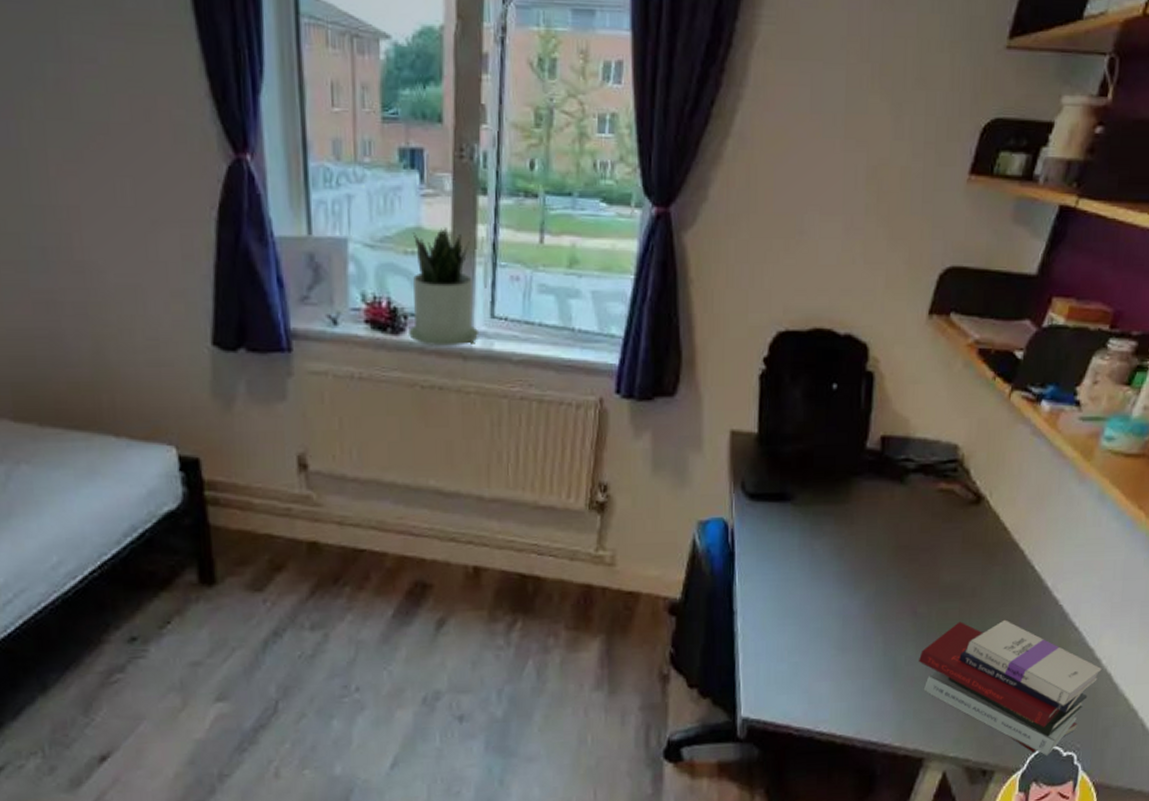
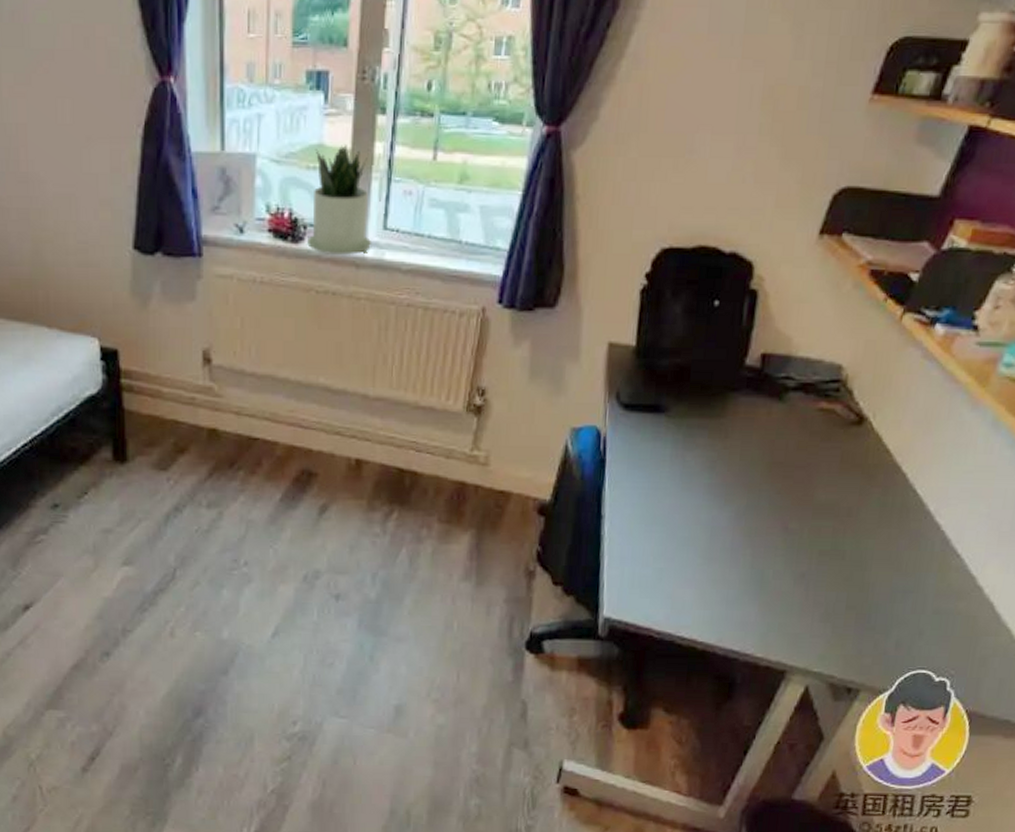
books: present [919,619,1102,756] -> none [787,540,984,680]

